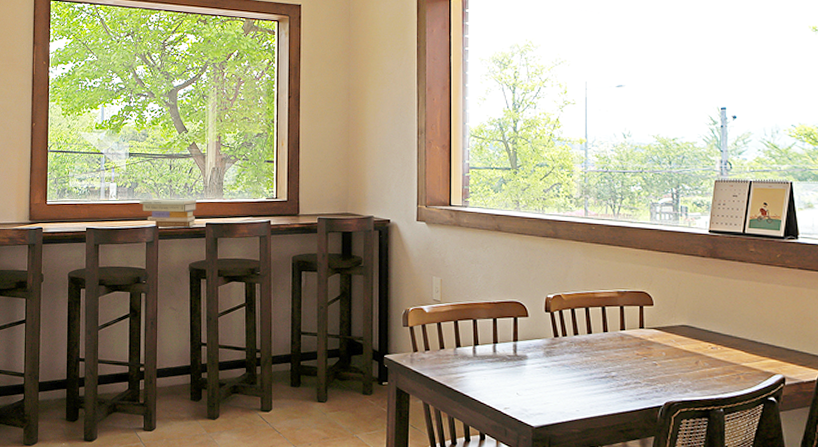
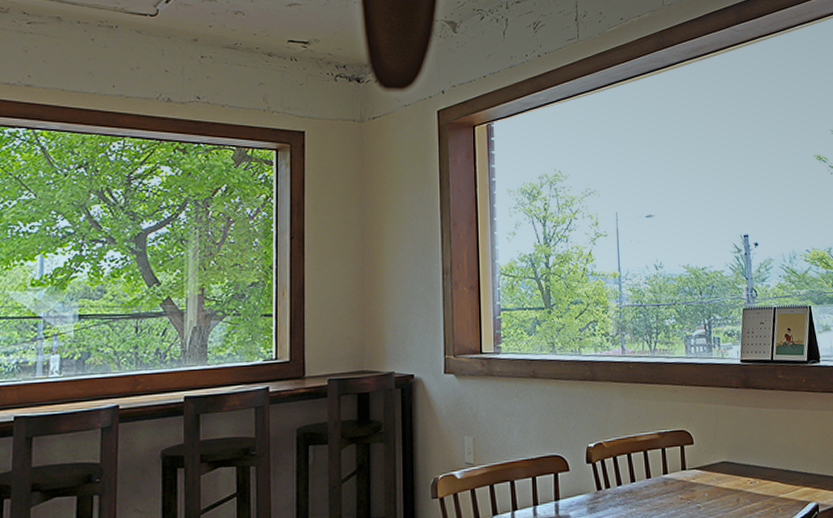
books: present [139,199,196,228] -> none [92,368,171,407]

